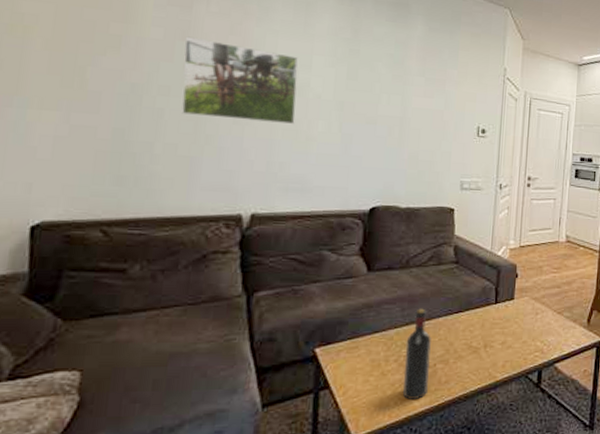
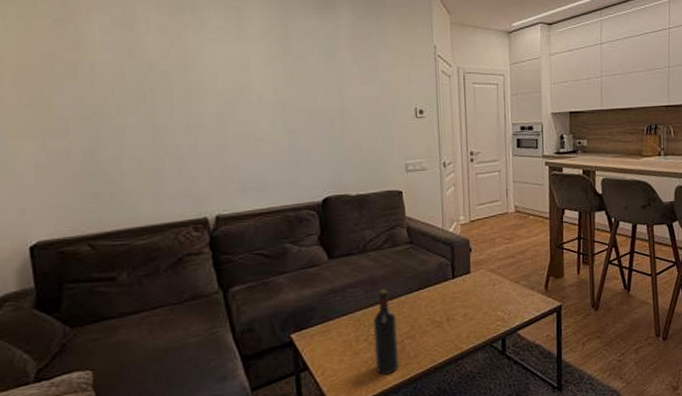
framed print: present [181,36,298,124] -> none [131,55,242,130]

